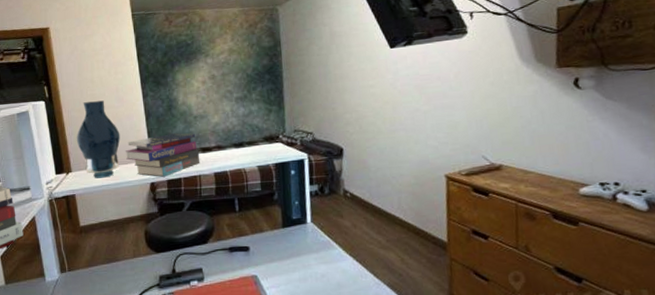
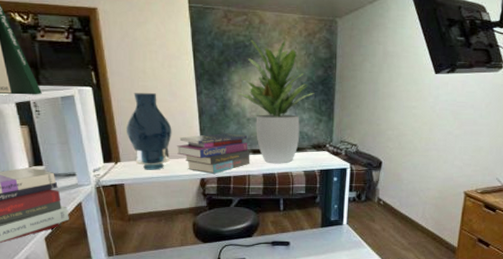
potted plant: none [182,33,262,162] -> present [237,39,315,164]

